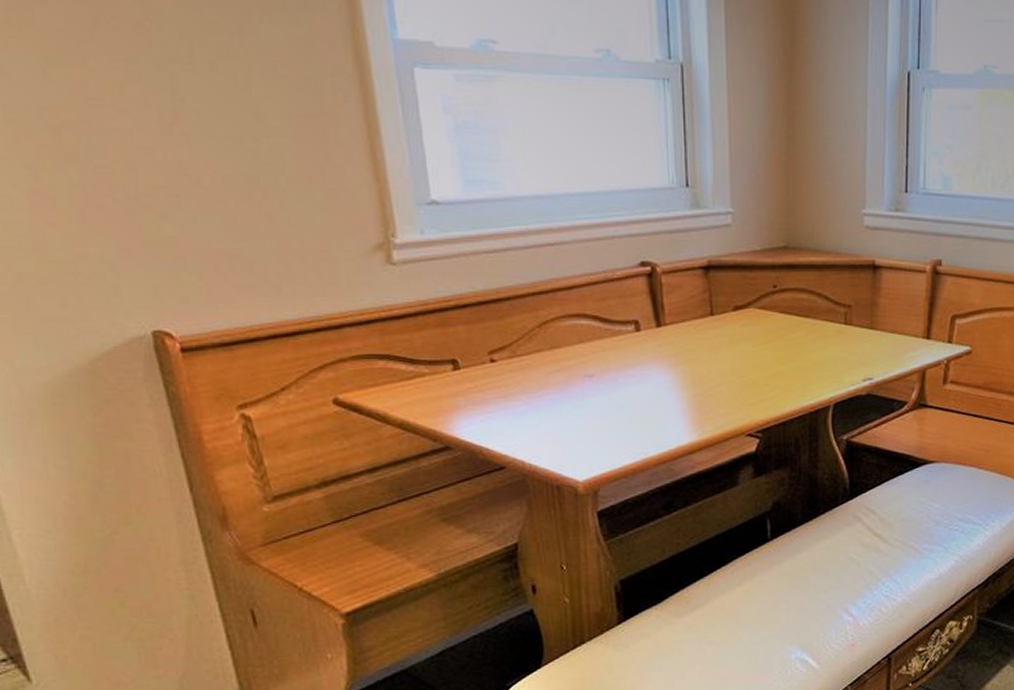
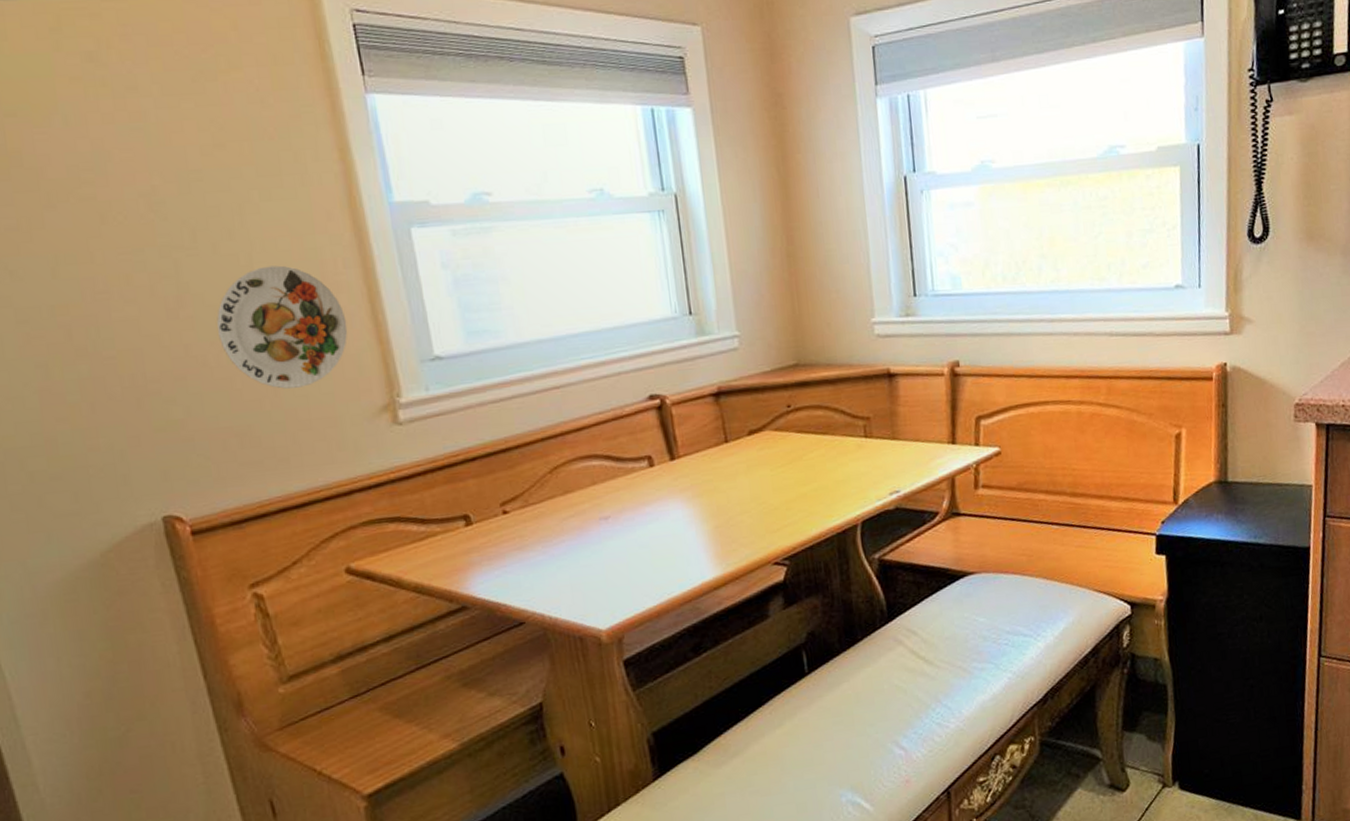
decorative plate: none [212,90,346,217] -> present [217,265,348,389]

